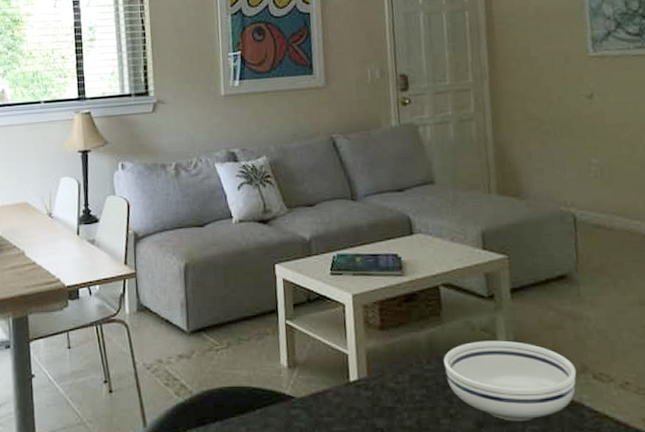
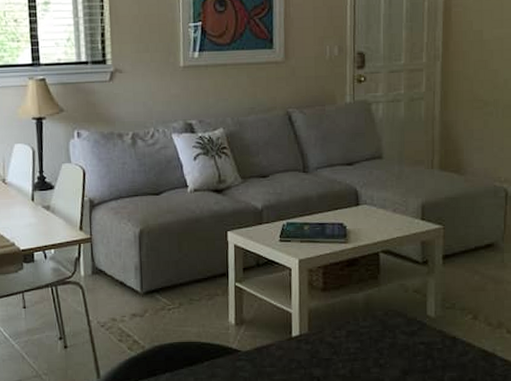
bowl: present [443,340,577,421] -> none [377,300,493,370]

